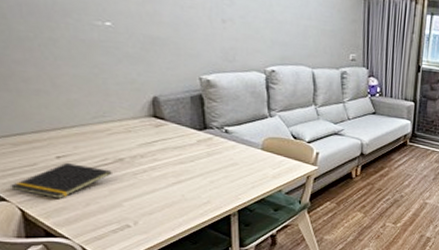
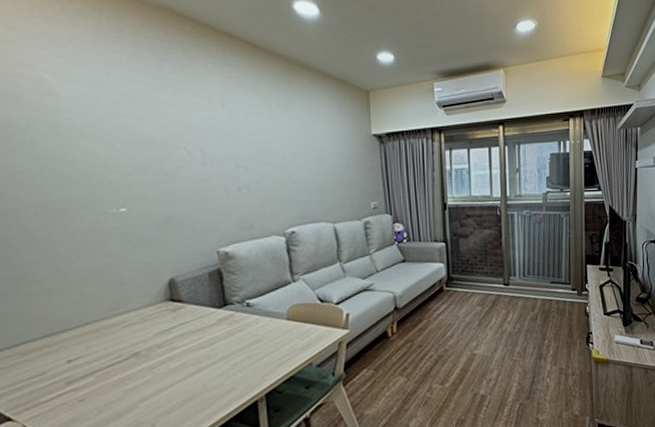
notepad: present [9,162,112,200] -> none [16,365,127,410]

